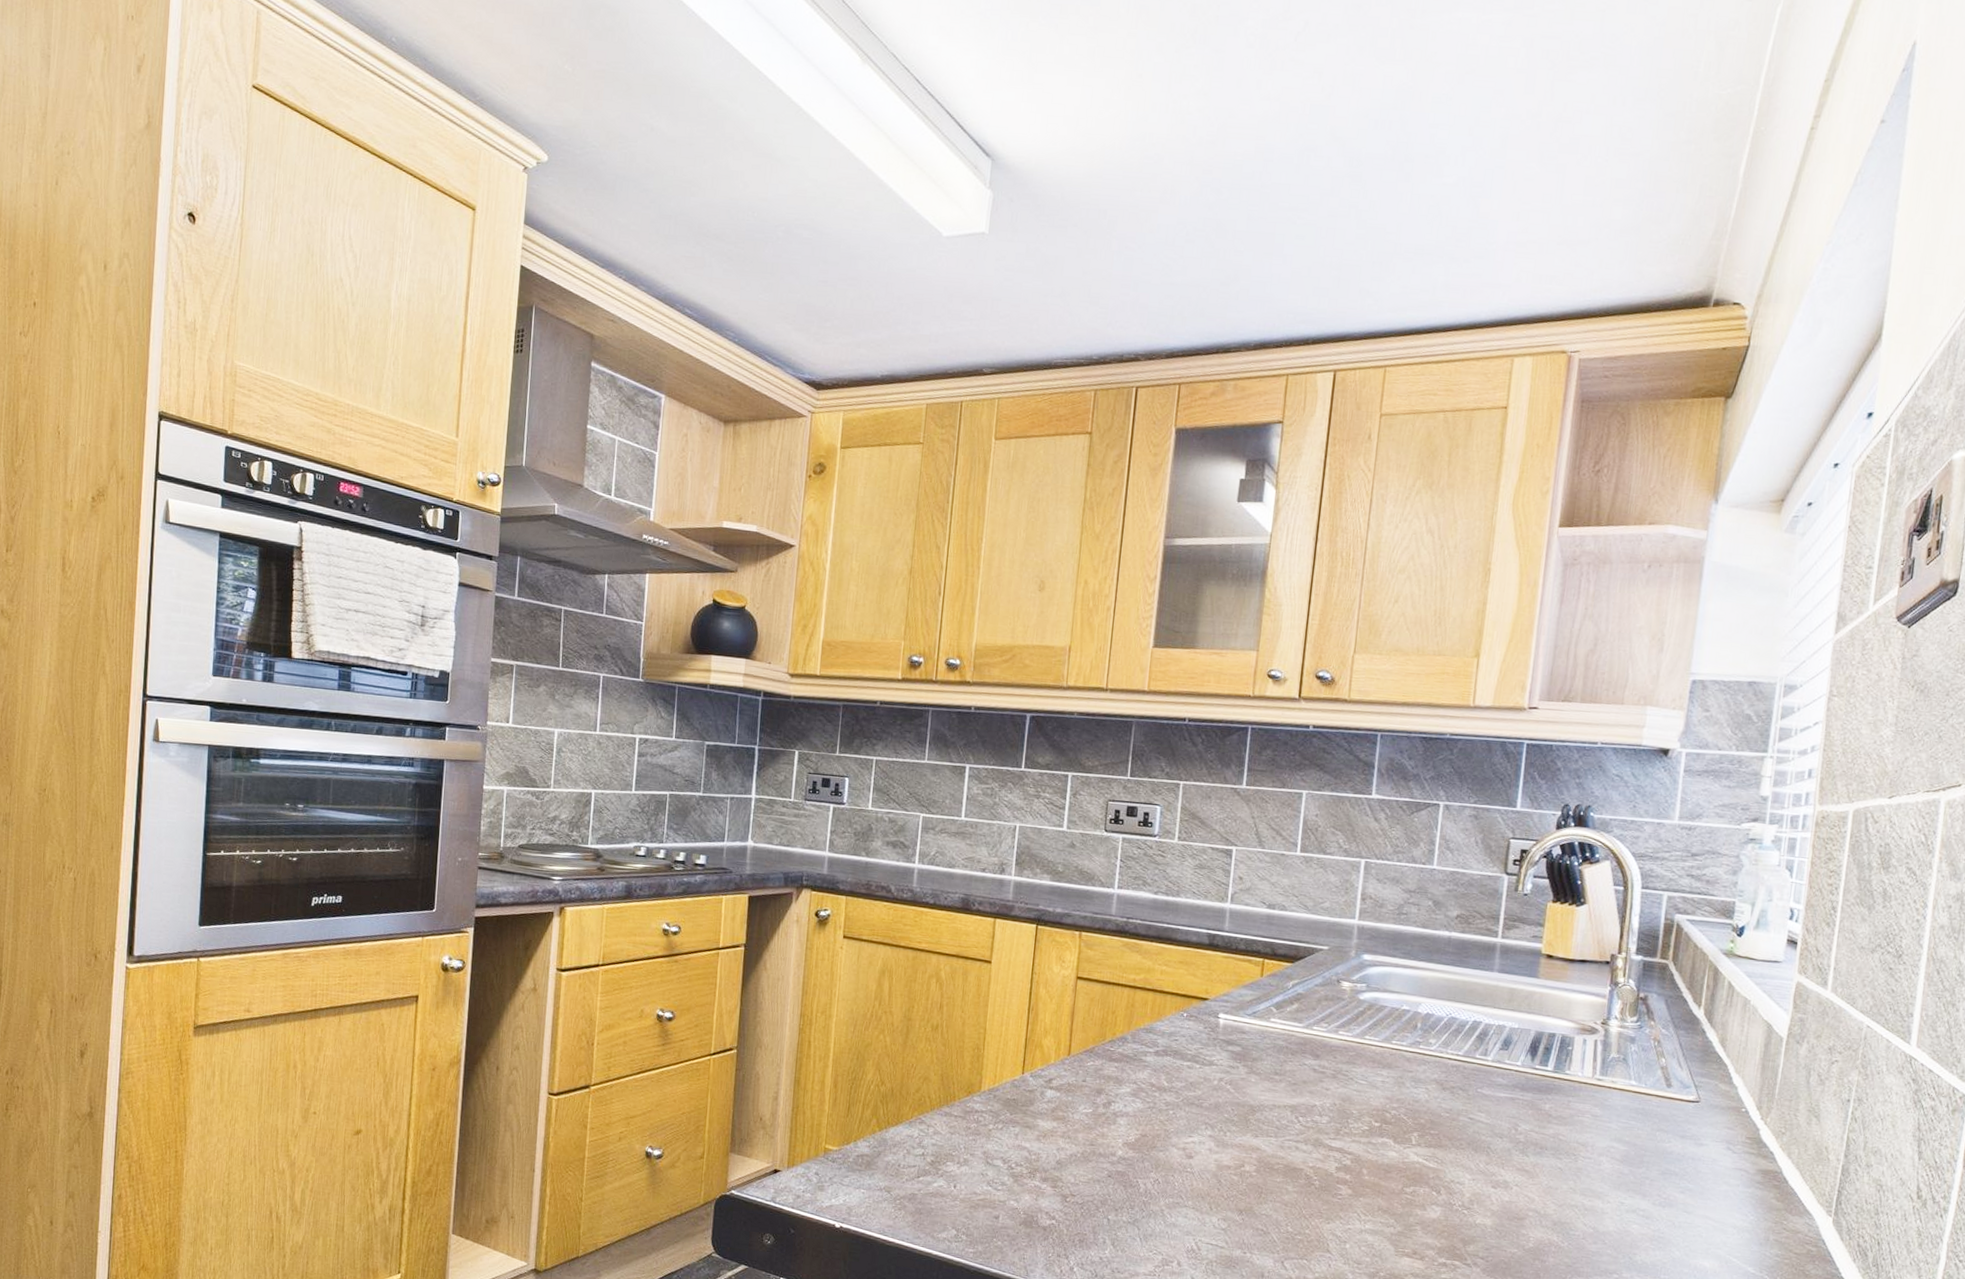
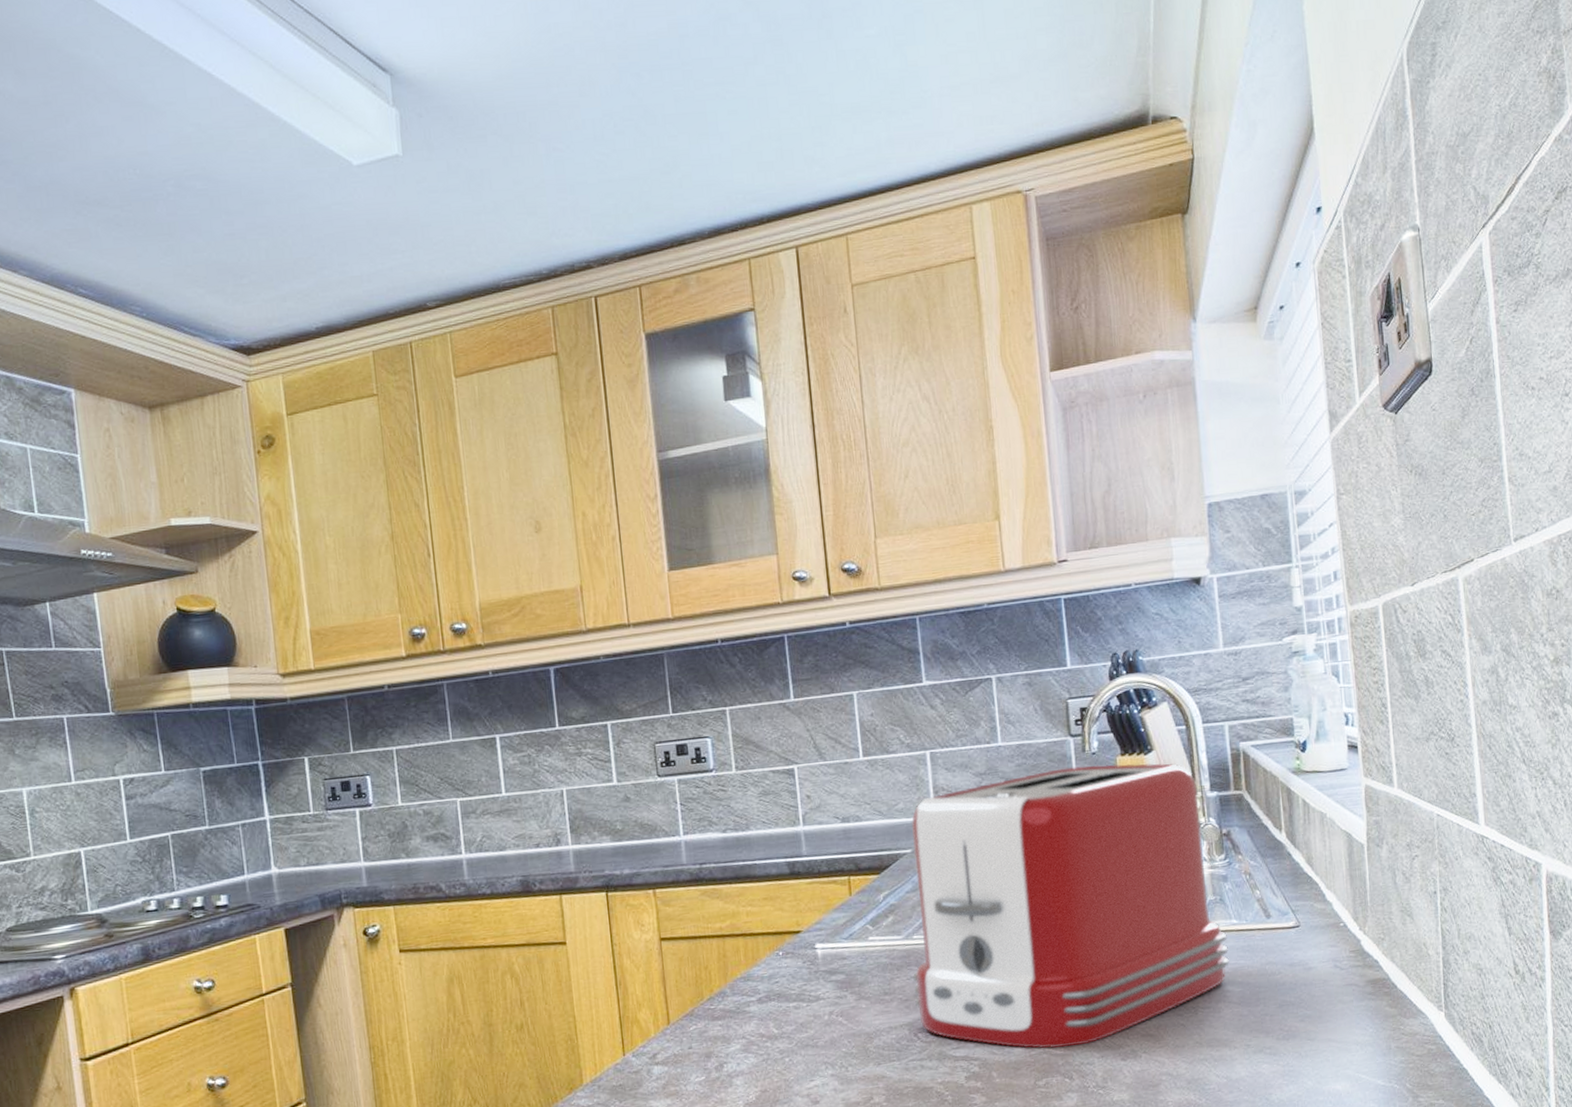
toaster: none [1301,901,1623,1164] -> present [911,763,1229,1049]

